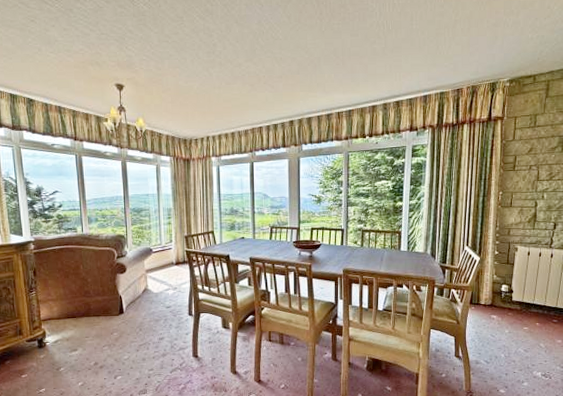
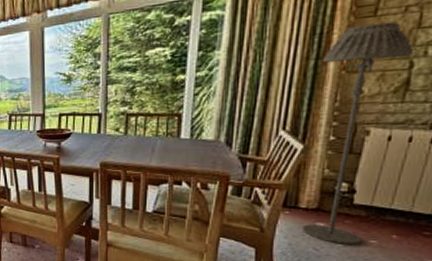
floor lamp: none [483,175,537,331] -> present [302,21,414,245]

